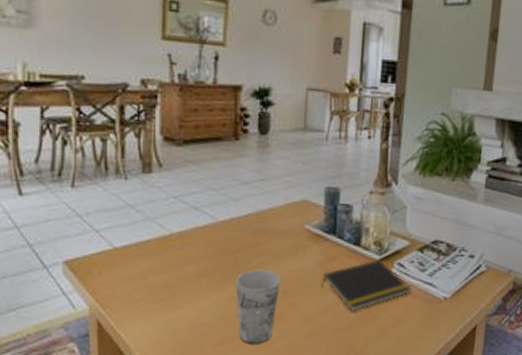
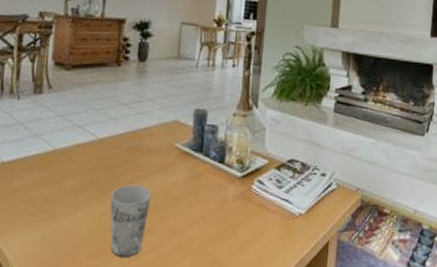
notepad: present [321,260,410,311] -> none [188,177,269,225]

